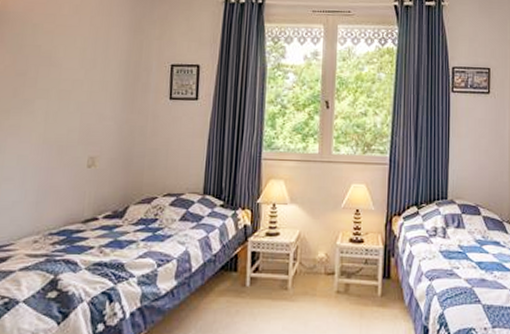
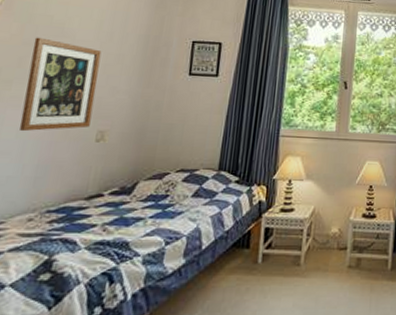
wall art: none [19,67,87,159] -> present [19,37,102,132]

